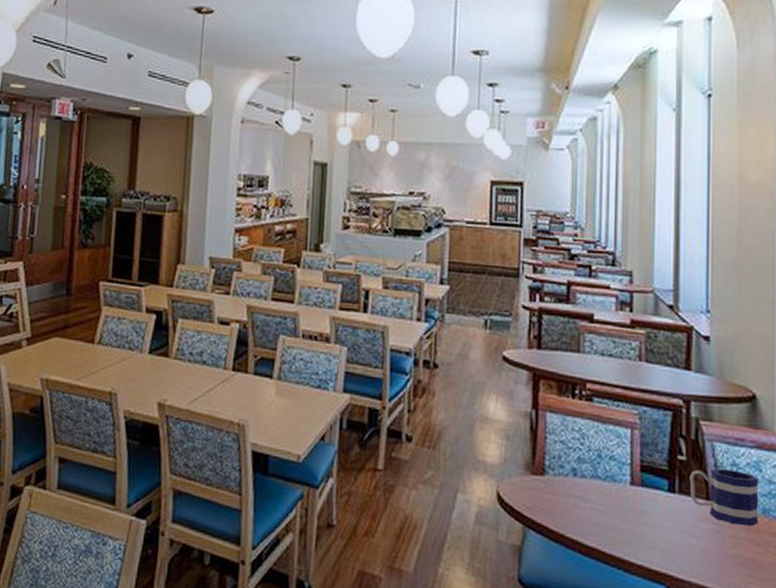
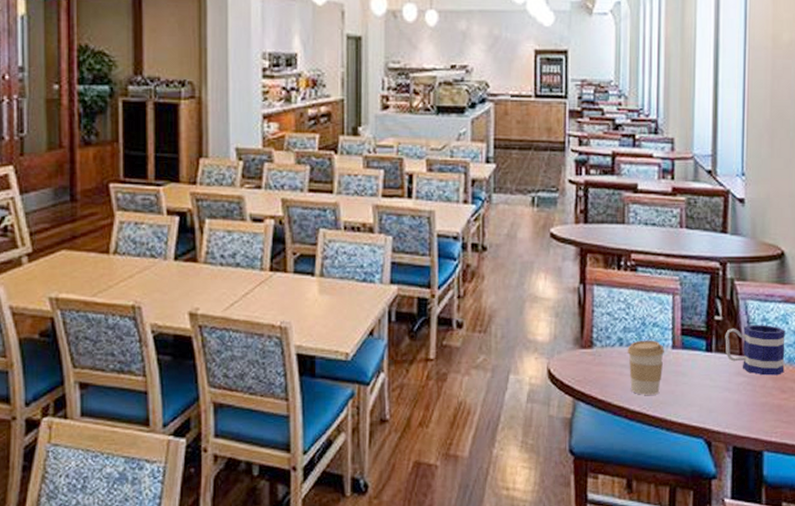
coffee cup: none [581,472,623,532] -> present [627,340,665,395]

